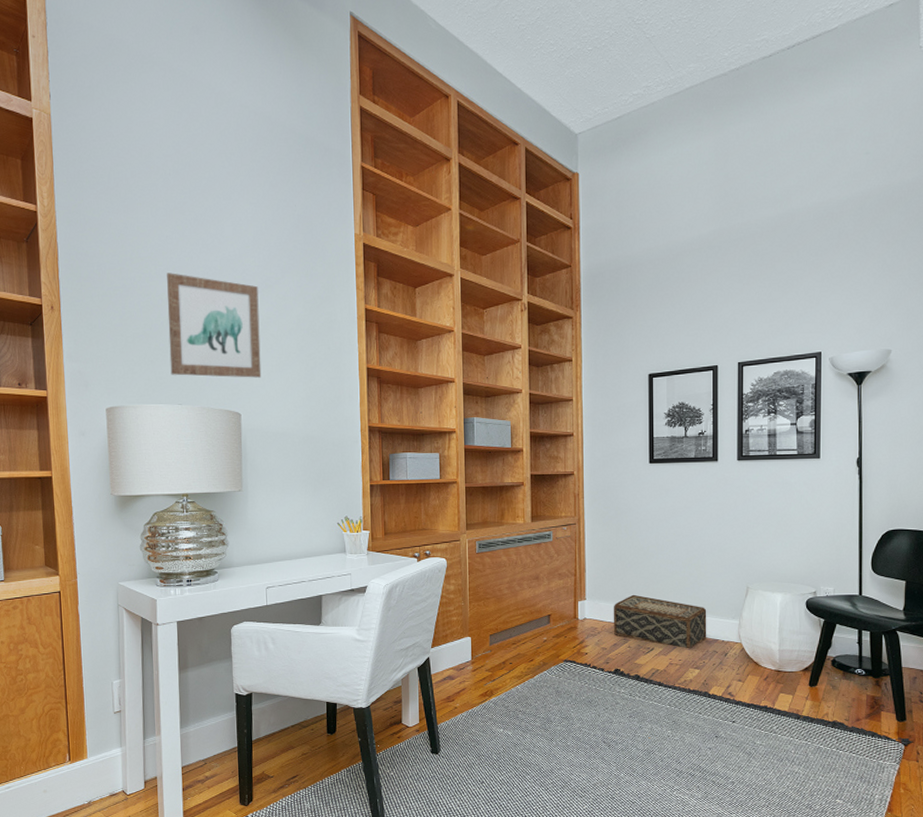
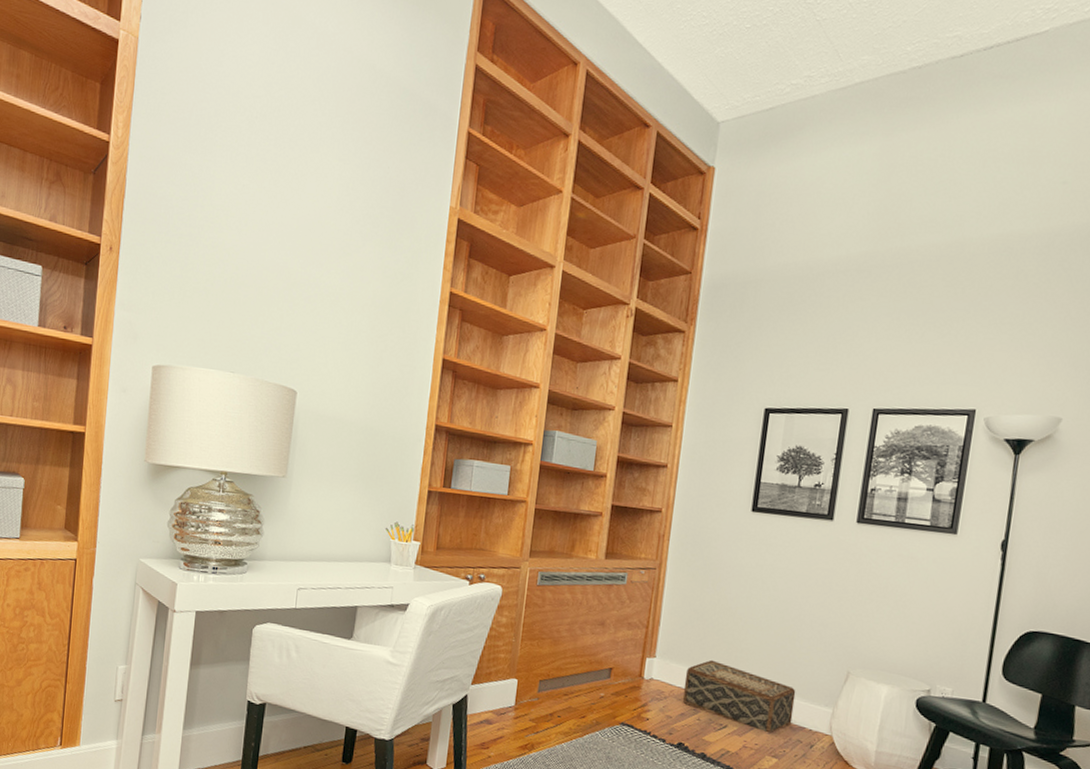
wall art: present [167,273,262,378] -> none [227,225,335,354]

